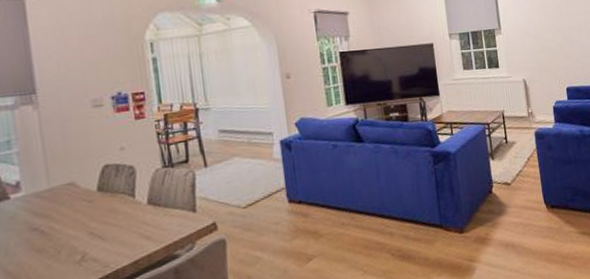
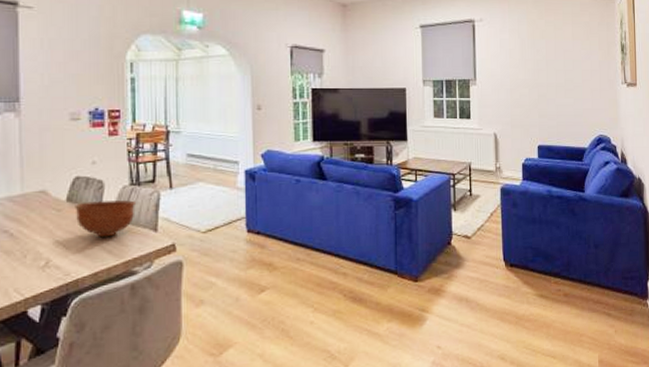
bowl: none [106,183,172,225] -> present [75,200,137,238]

